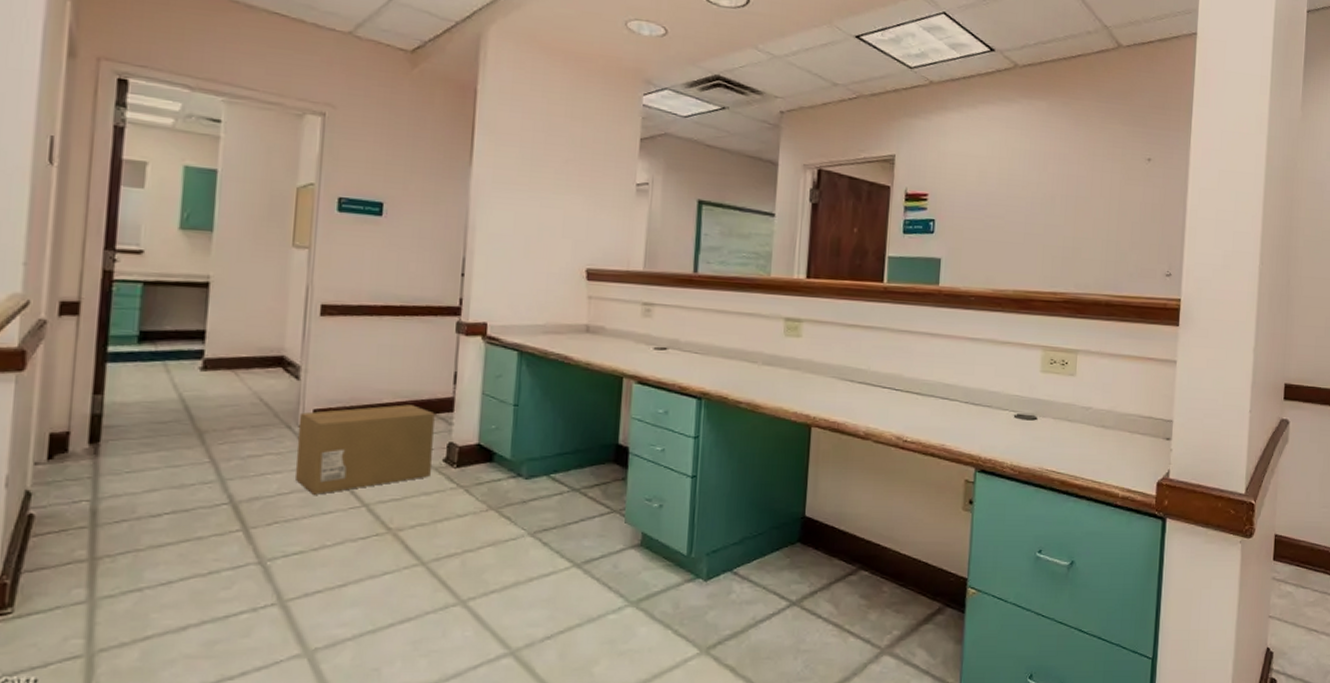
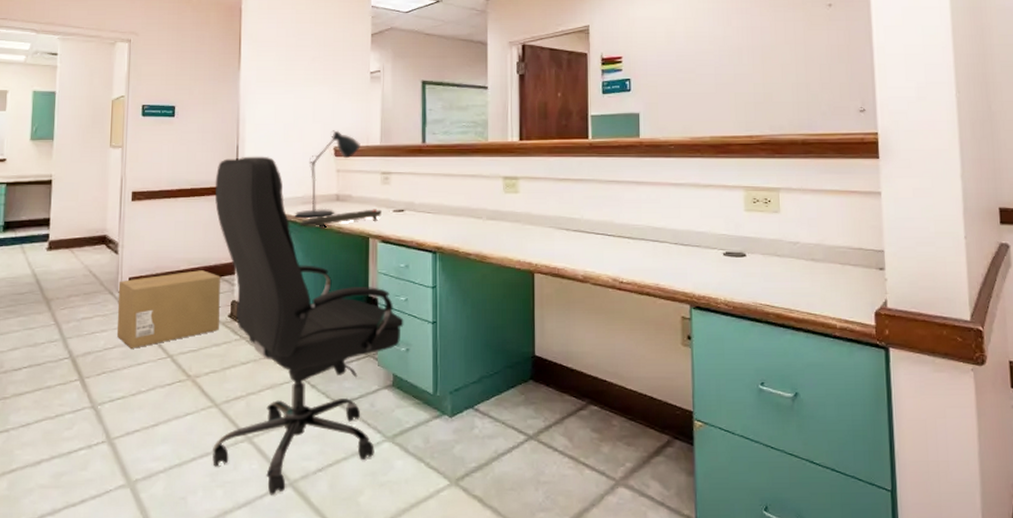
office chair: none [415,271,659,666] -> present [212,156,404,495]
desk lamp: none [532,249,619,351] -> present [294,130,360,218]
computer keyboard: none [539,344,640,364] -> present [300,209,382,229]

